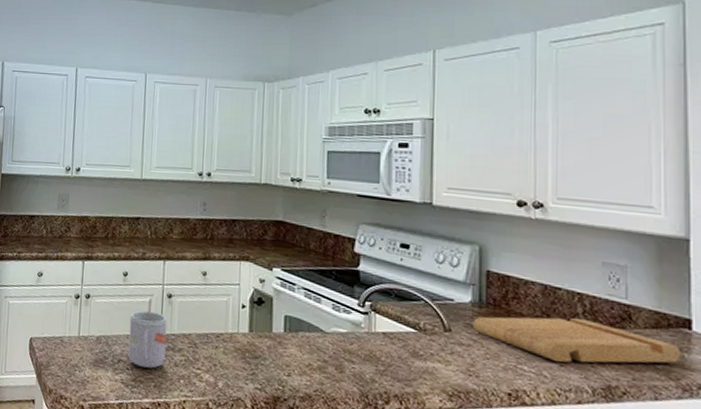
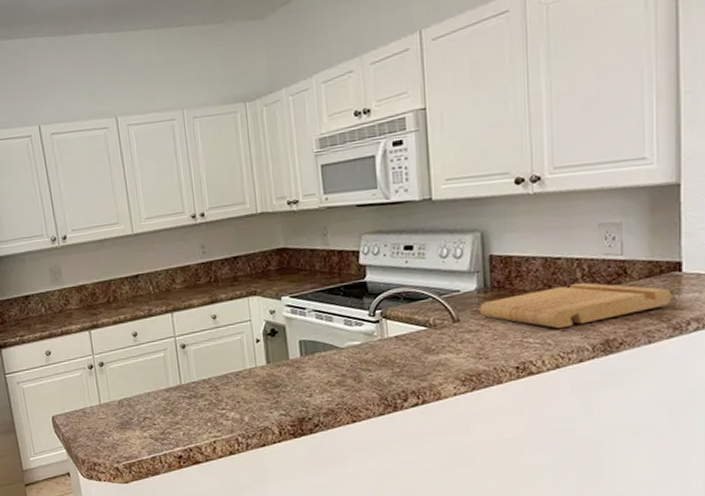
mug: present [128,299,168,369] -> none [147,353,189,420]

